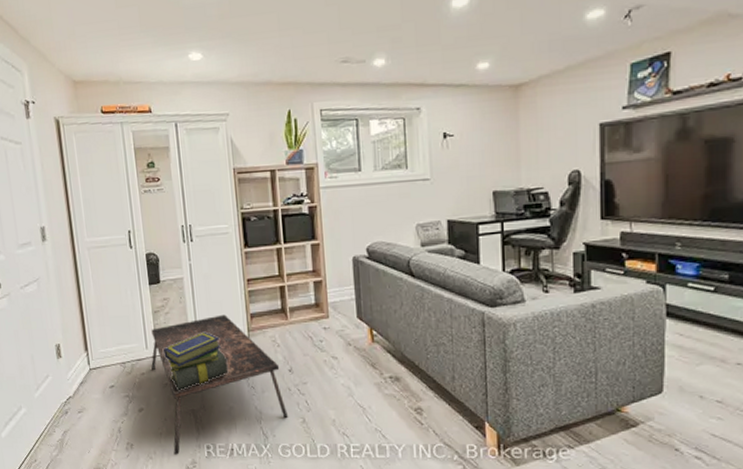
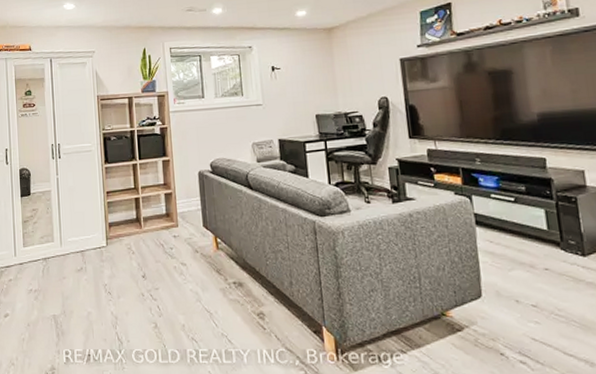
coffee table: present [151,314,288,455] -> none [18,224,141,361]
stack of books: present [163,331,229,390] -> none [30,239,88,296]

